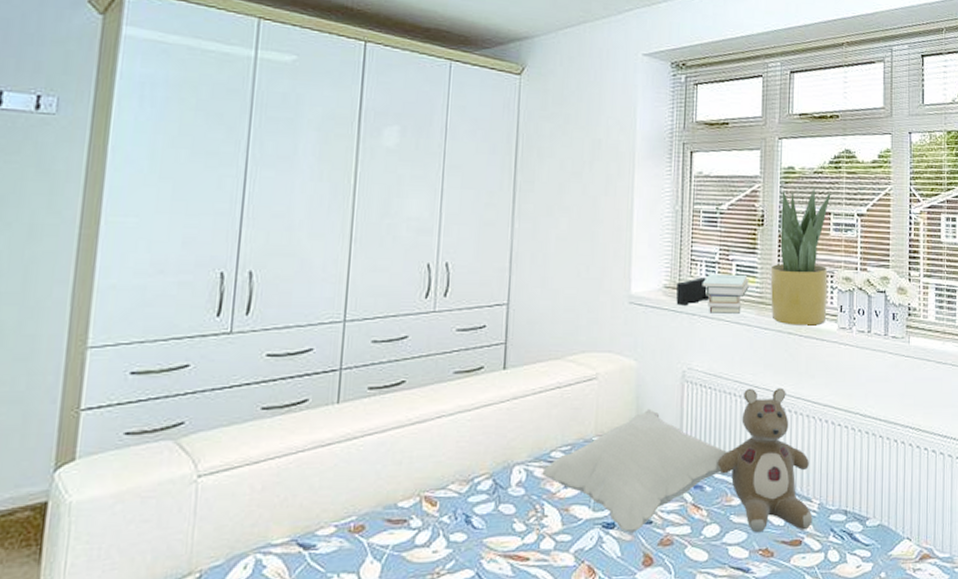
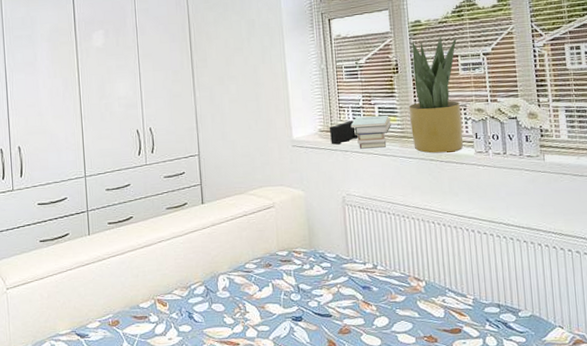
cushion: present [542,408,727,534] -> none [241,228,387,325]
stuffed bear: present [715,387,813,533] -> none [379,205,469,323]

